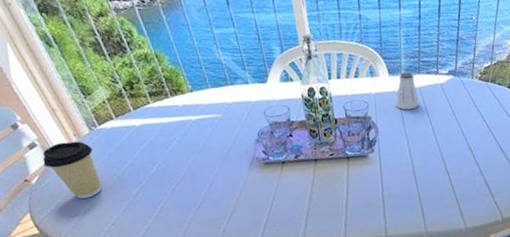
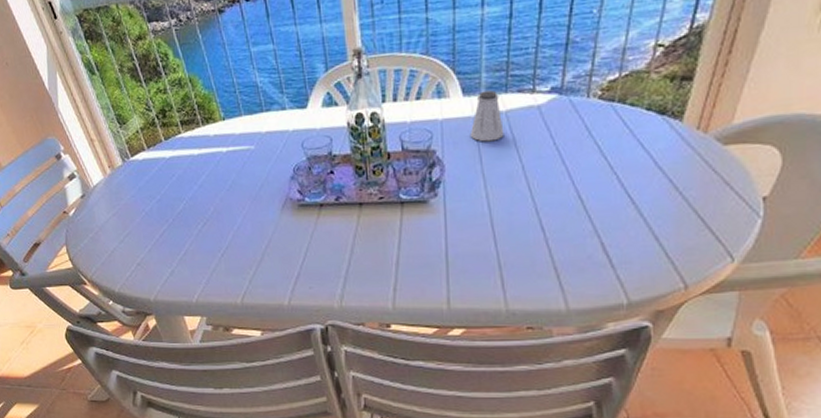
coffee cup: present [42,141,102,199] -> none [80,173,130,234]

